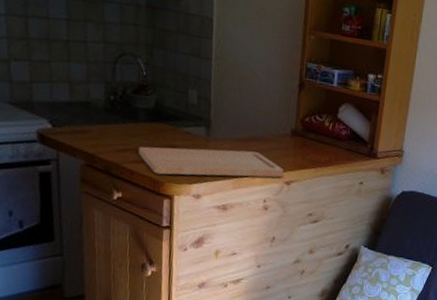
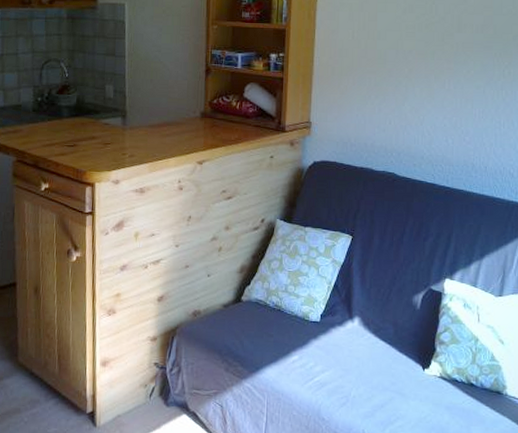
cutting board: present [138,146,284,178] -> none [62,135,196,164]

